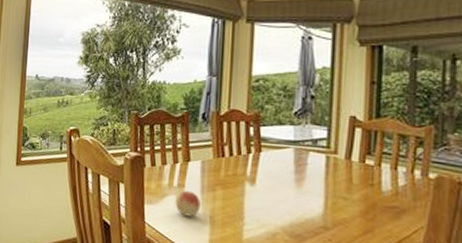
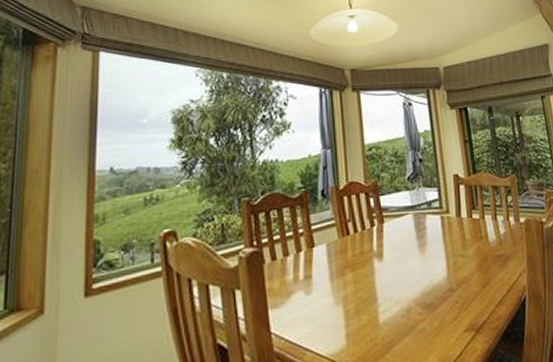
fruit: present [175,190,201,217] -> none [303,281,332,313]

